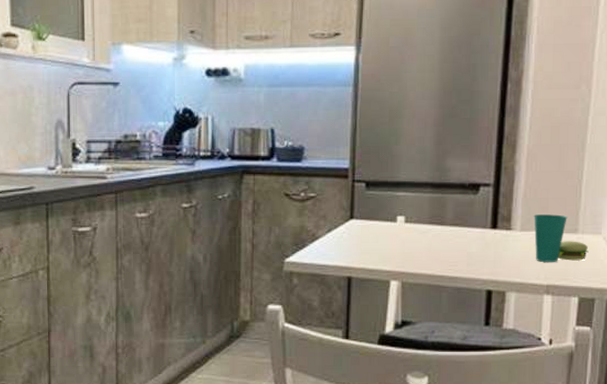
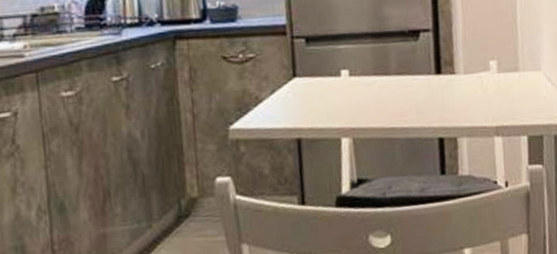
cup: present [534,214,589,262] -> none [475,54,532,104]

